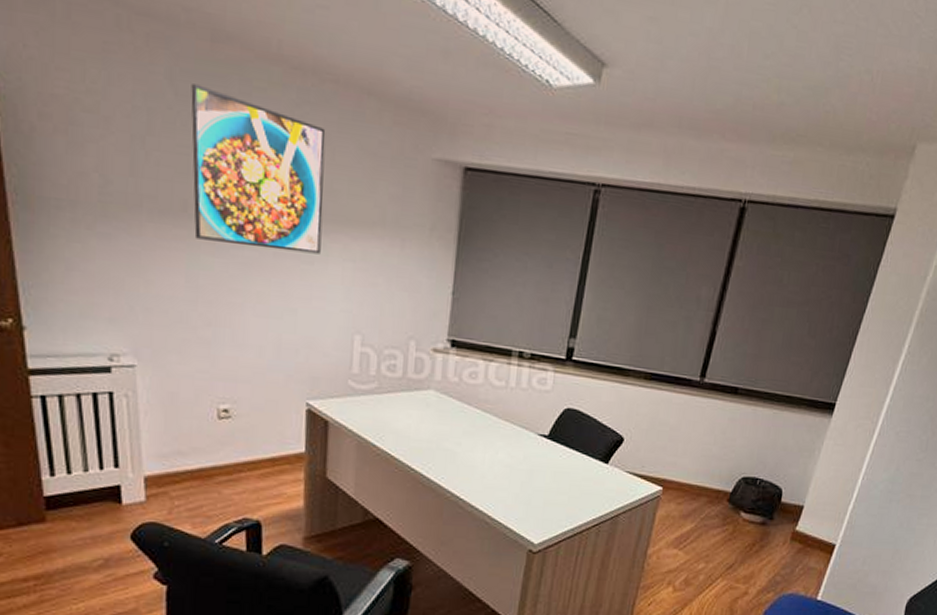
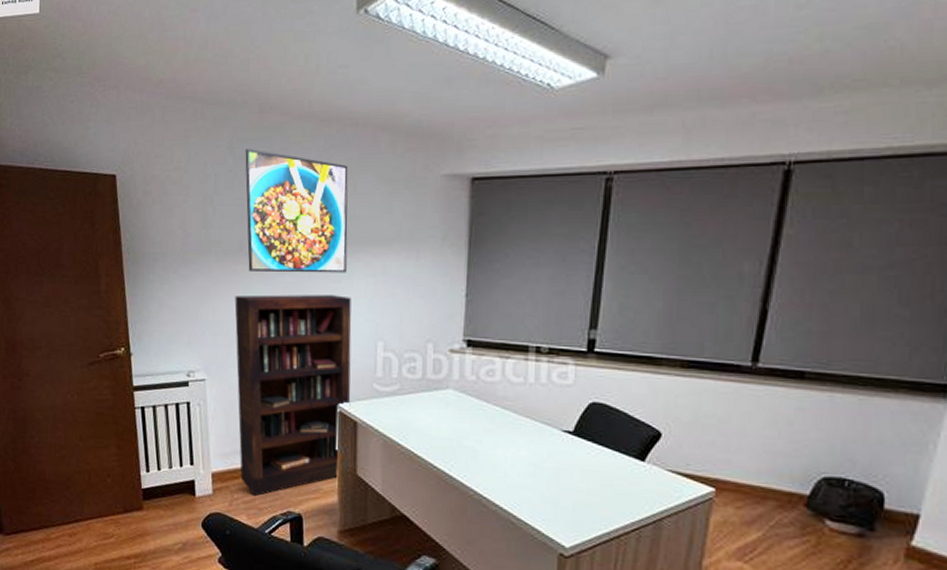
bookcase: none [176,266,326,503] -> present [234,295,352,497]

